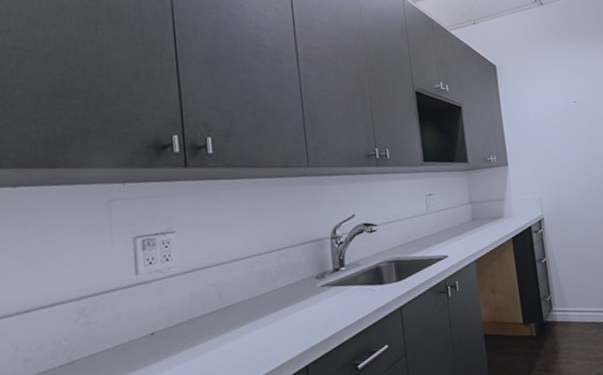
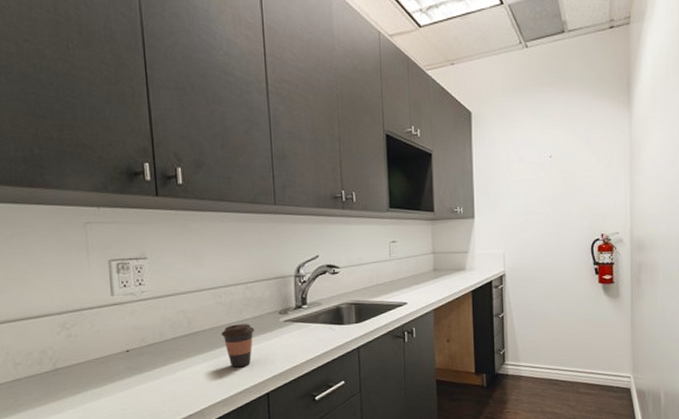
coffee cup: none [254,292,291,342] -> present [221,324,255,368]

